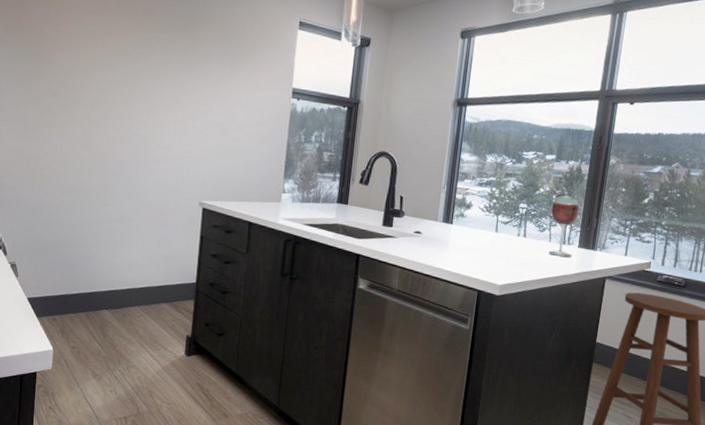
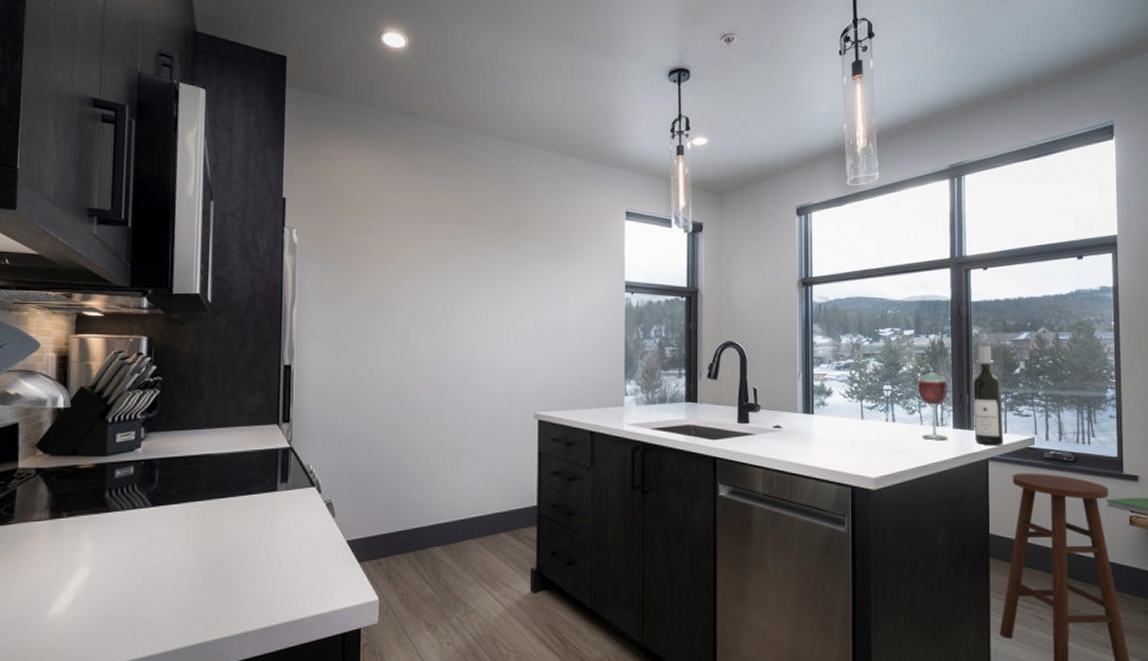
bottle: none [596,175,629,267] -> present [972,345,1004,446]

